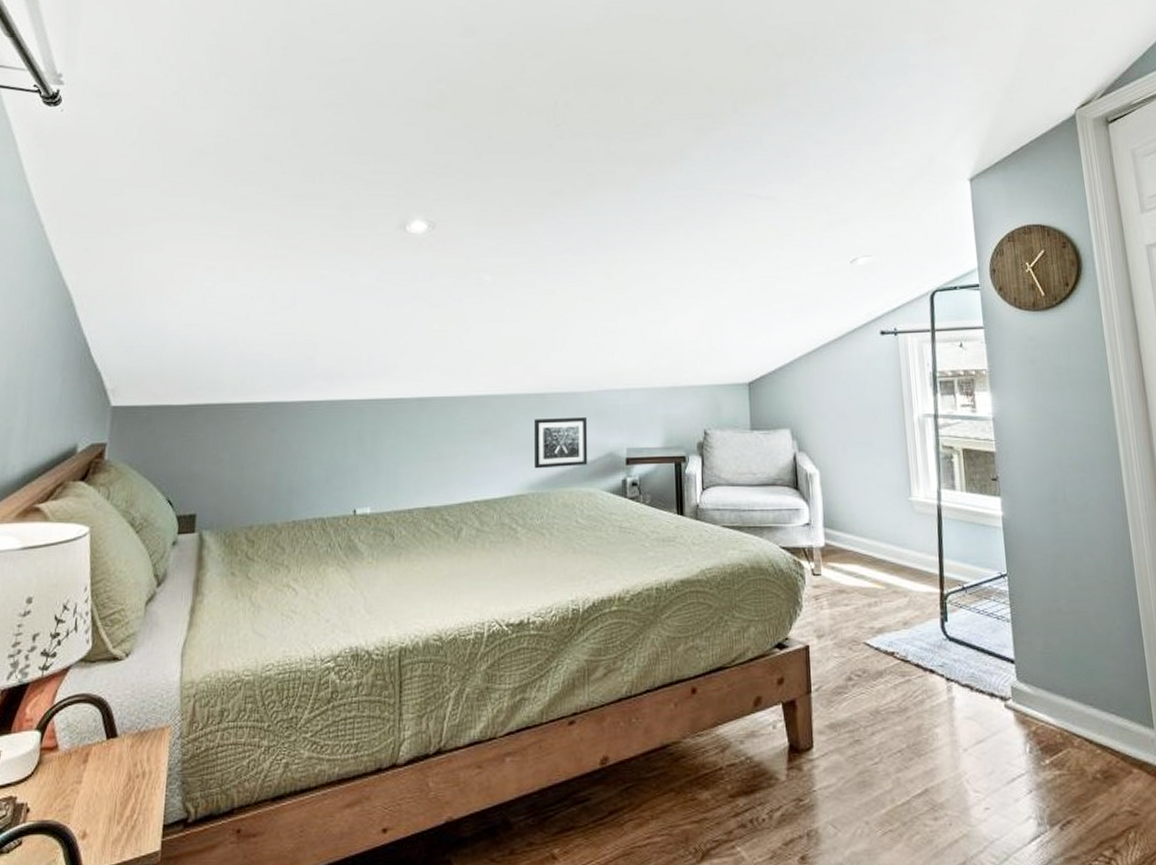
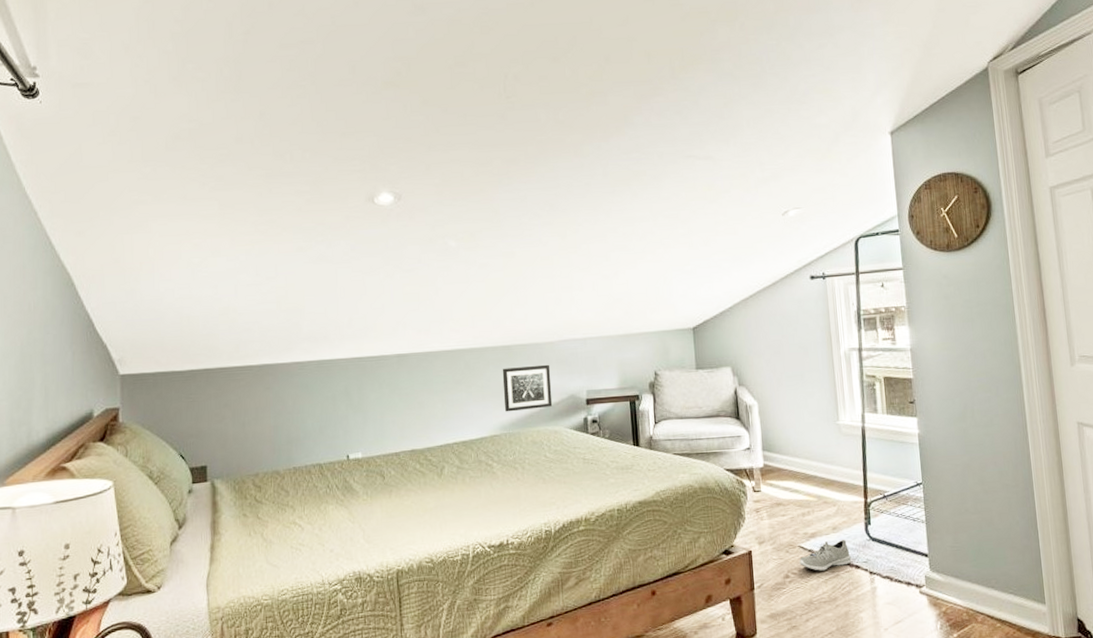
sneaker: none [864,638,924,674] -> present [799,540,851,571]

